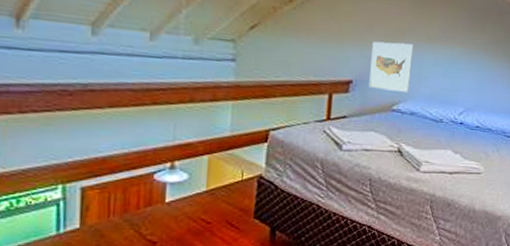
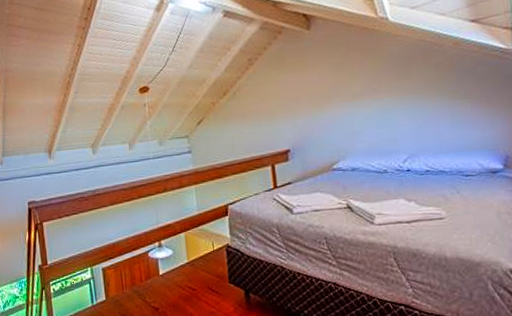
wall art: present [368,41,414,92] -> none [301,105,345,153]

